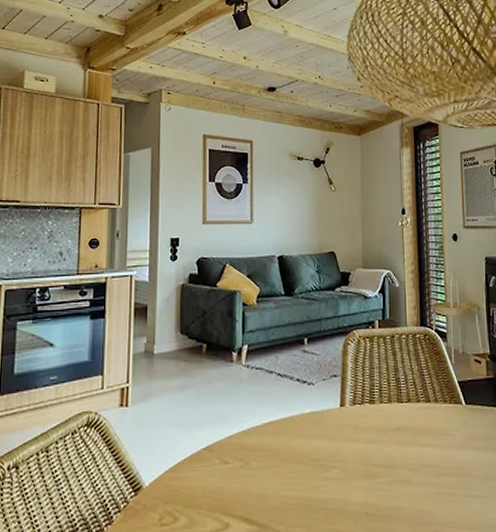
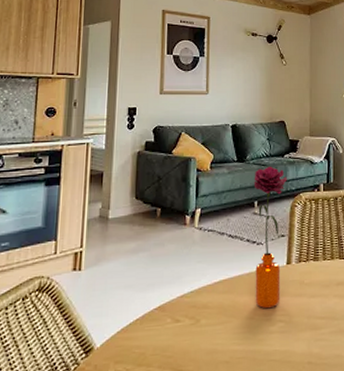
flower: none [303,300,339,453] -> present [253,166,287,308]

